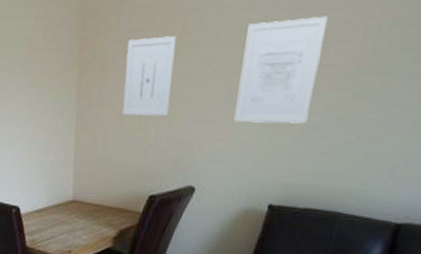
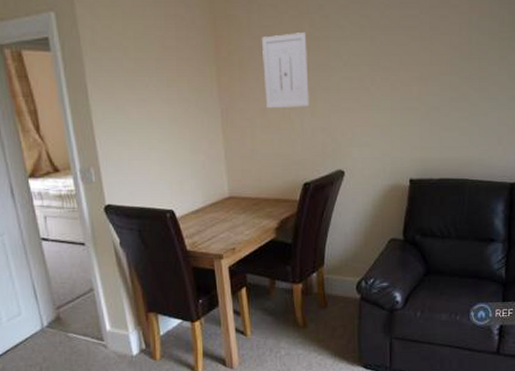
wall art: present [233,16,329,124] -> none [367,12,431,107]

